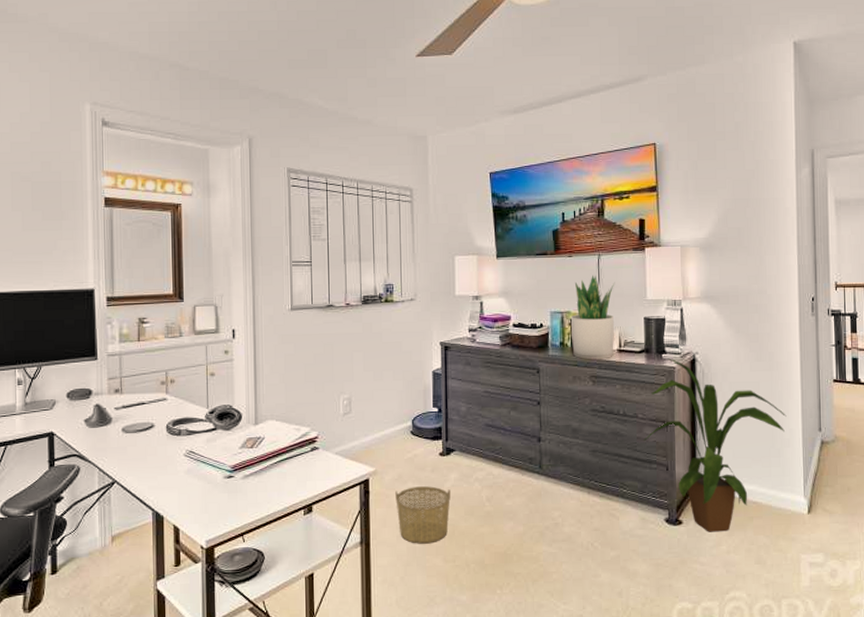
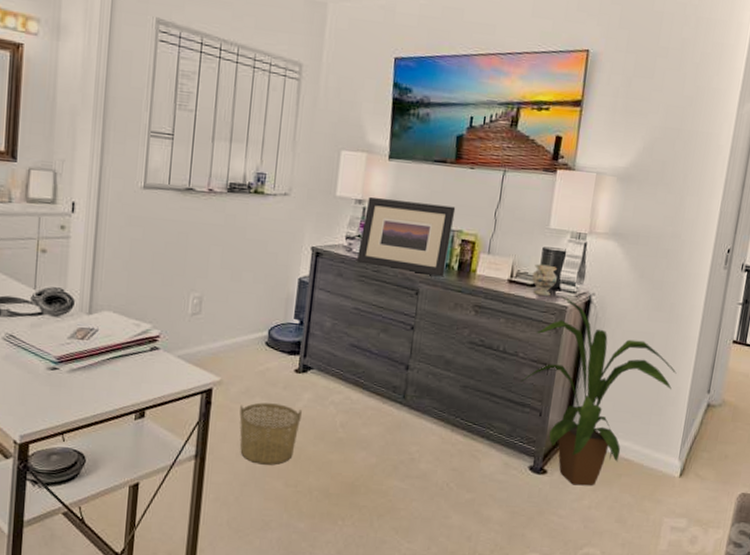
picture frame: none [481,291,561,355] -> present [357,196,456,277]
planter: present [570,275,615,360] -> none [458,193,518,289]
decorative vase: none [638,332,662,361] -> present [531,264,558,297]

